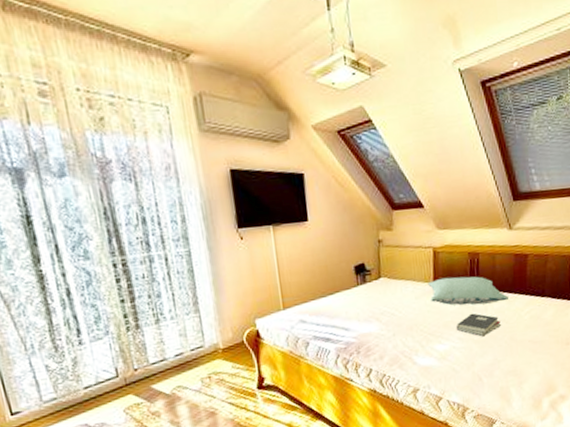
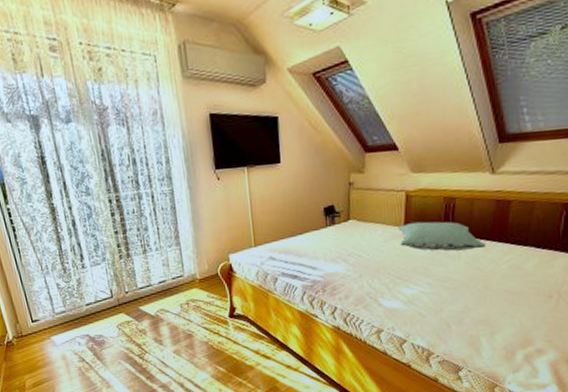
hardback book: present [455,313,502,337] -> none [425,259,476,284]

